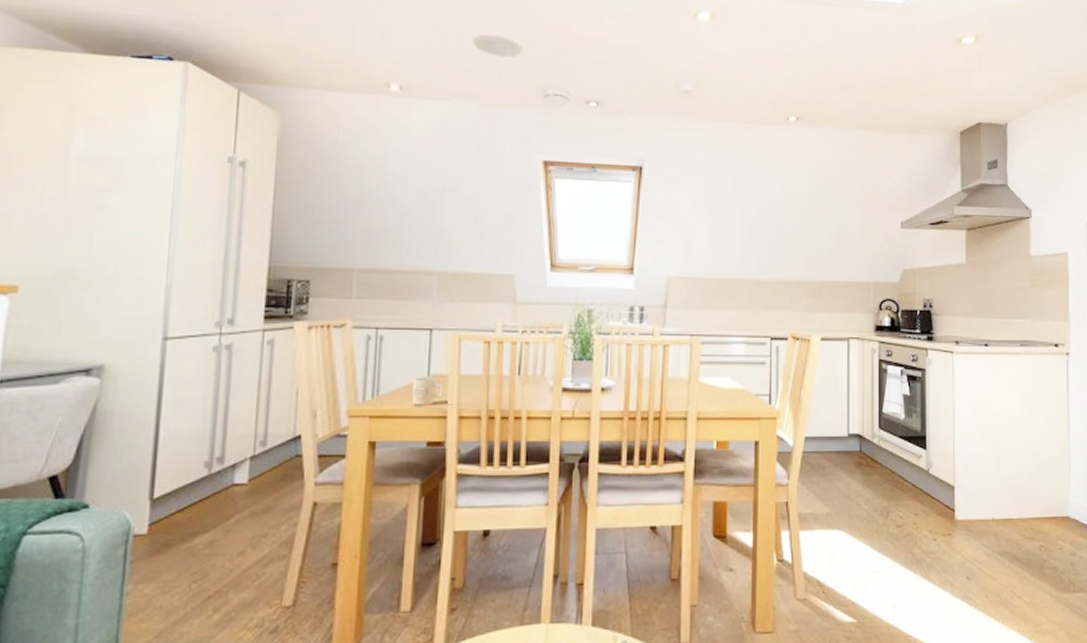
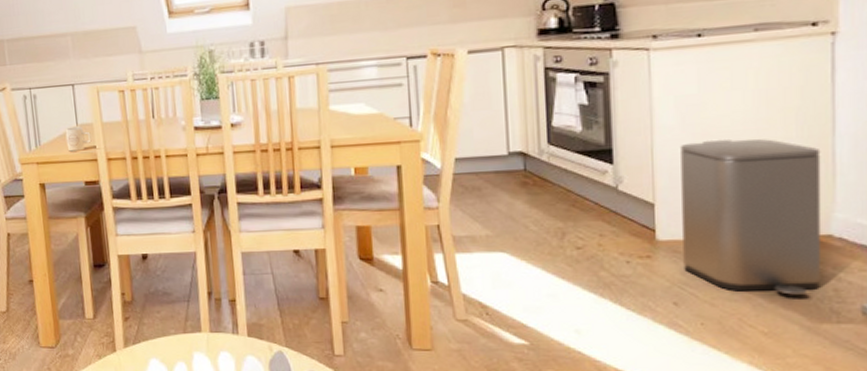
pedal bin: none [973,433,1064,568] -> present [681,138,822,295]

